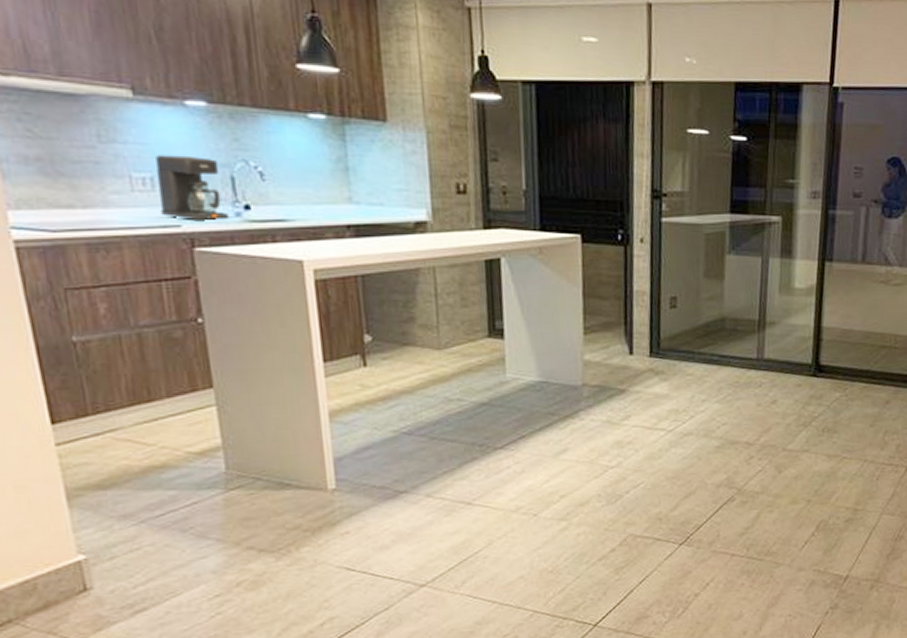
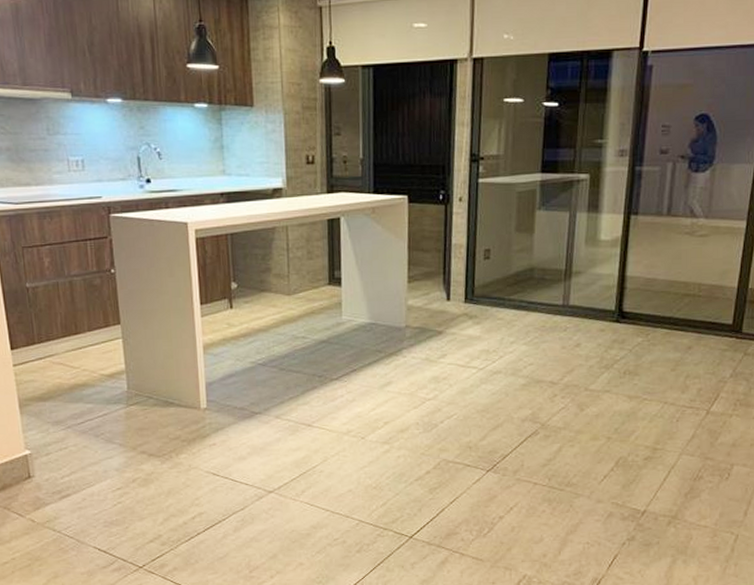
coffee maker: present [156,155,229,222] -> none [86,141,135,193]

